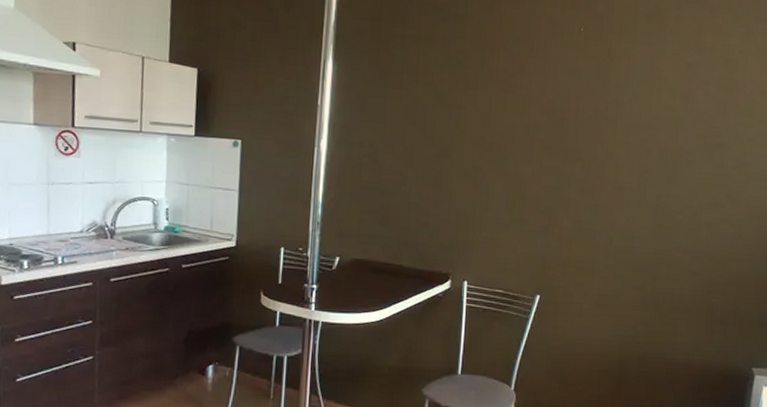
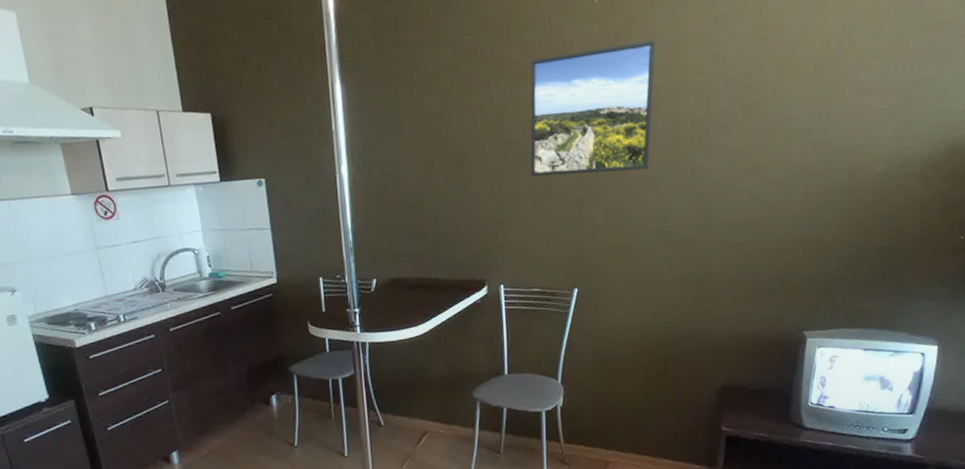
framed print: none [506,71,633,190] -> present [530,40,656,177]

